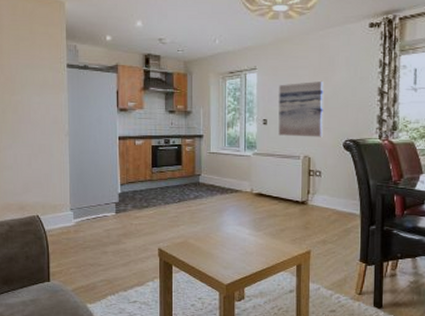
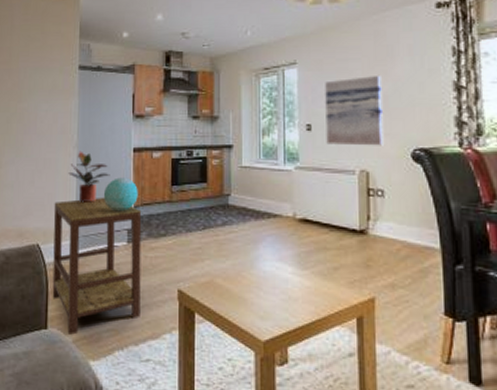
side table: none [50,176,128,285] -> present [52,197,142,335]
potted plant: none [62,138,99,181] -> present [68,151,110,202]
decorative sphere: none [93,161,124,189] -> present [103,177,138,212]

